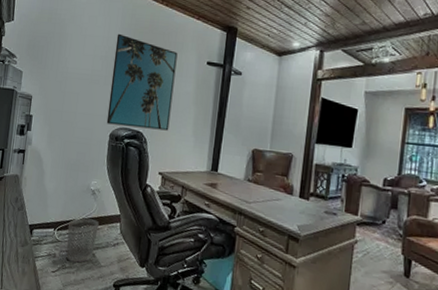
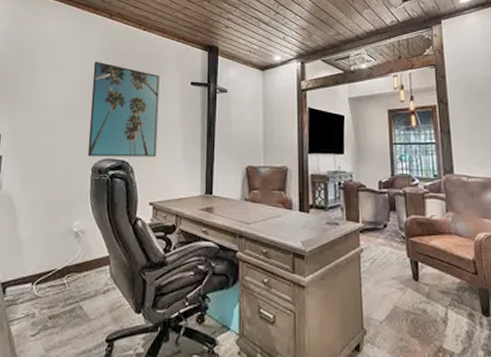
wastebasket: present [66,218,99,263] -> none [48,265,85,320]

